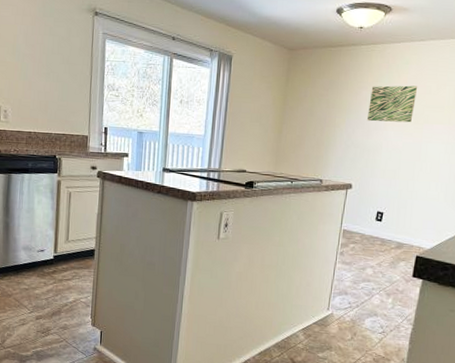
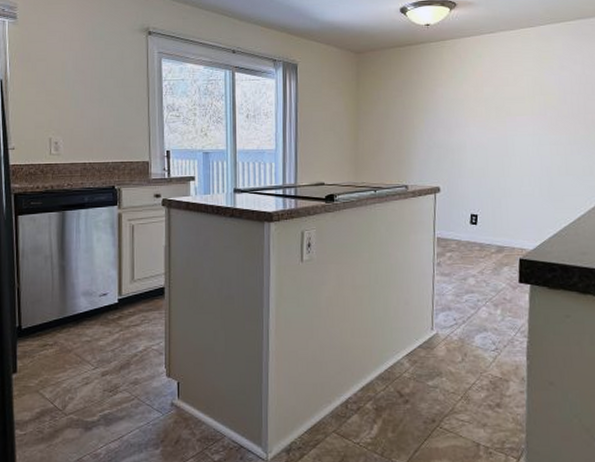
wall art: present [366,85,418,123] -> none [446,78,495,119]

